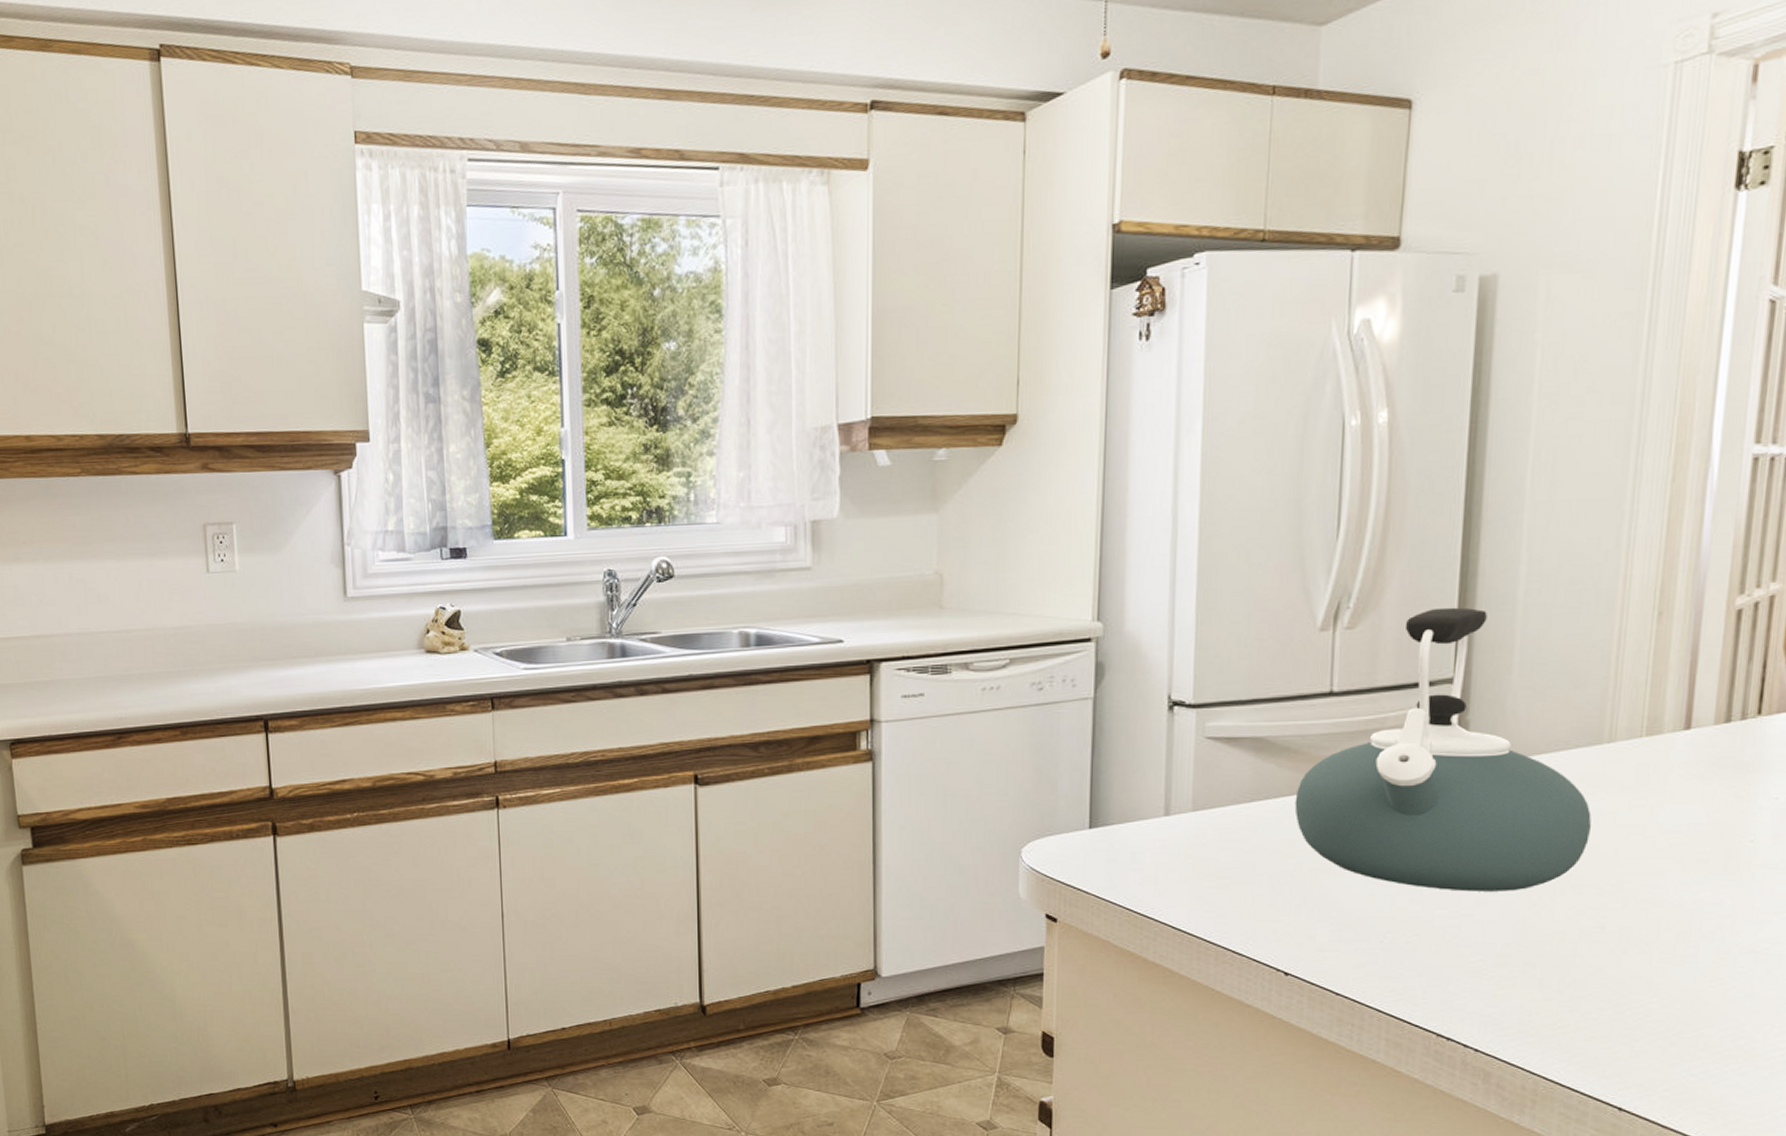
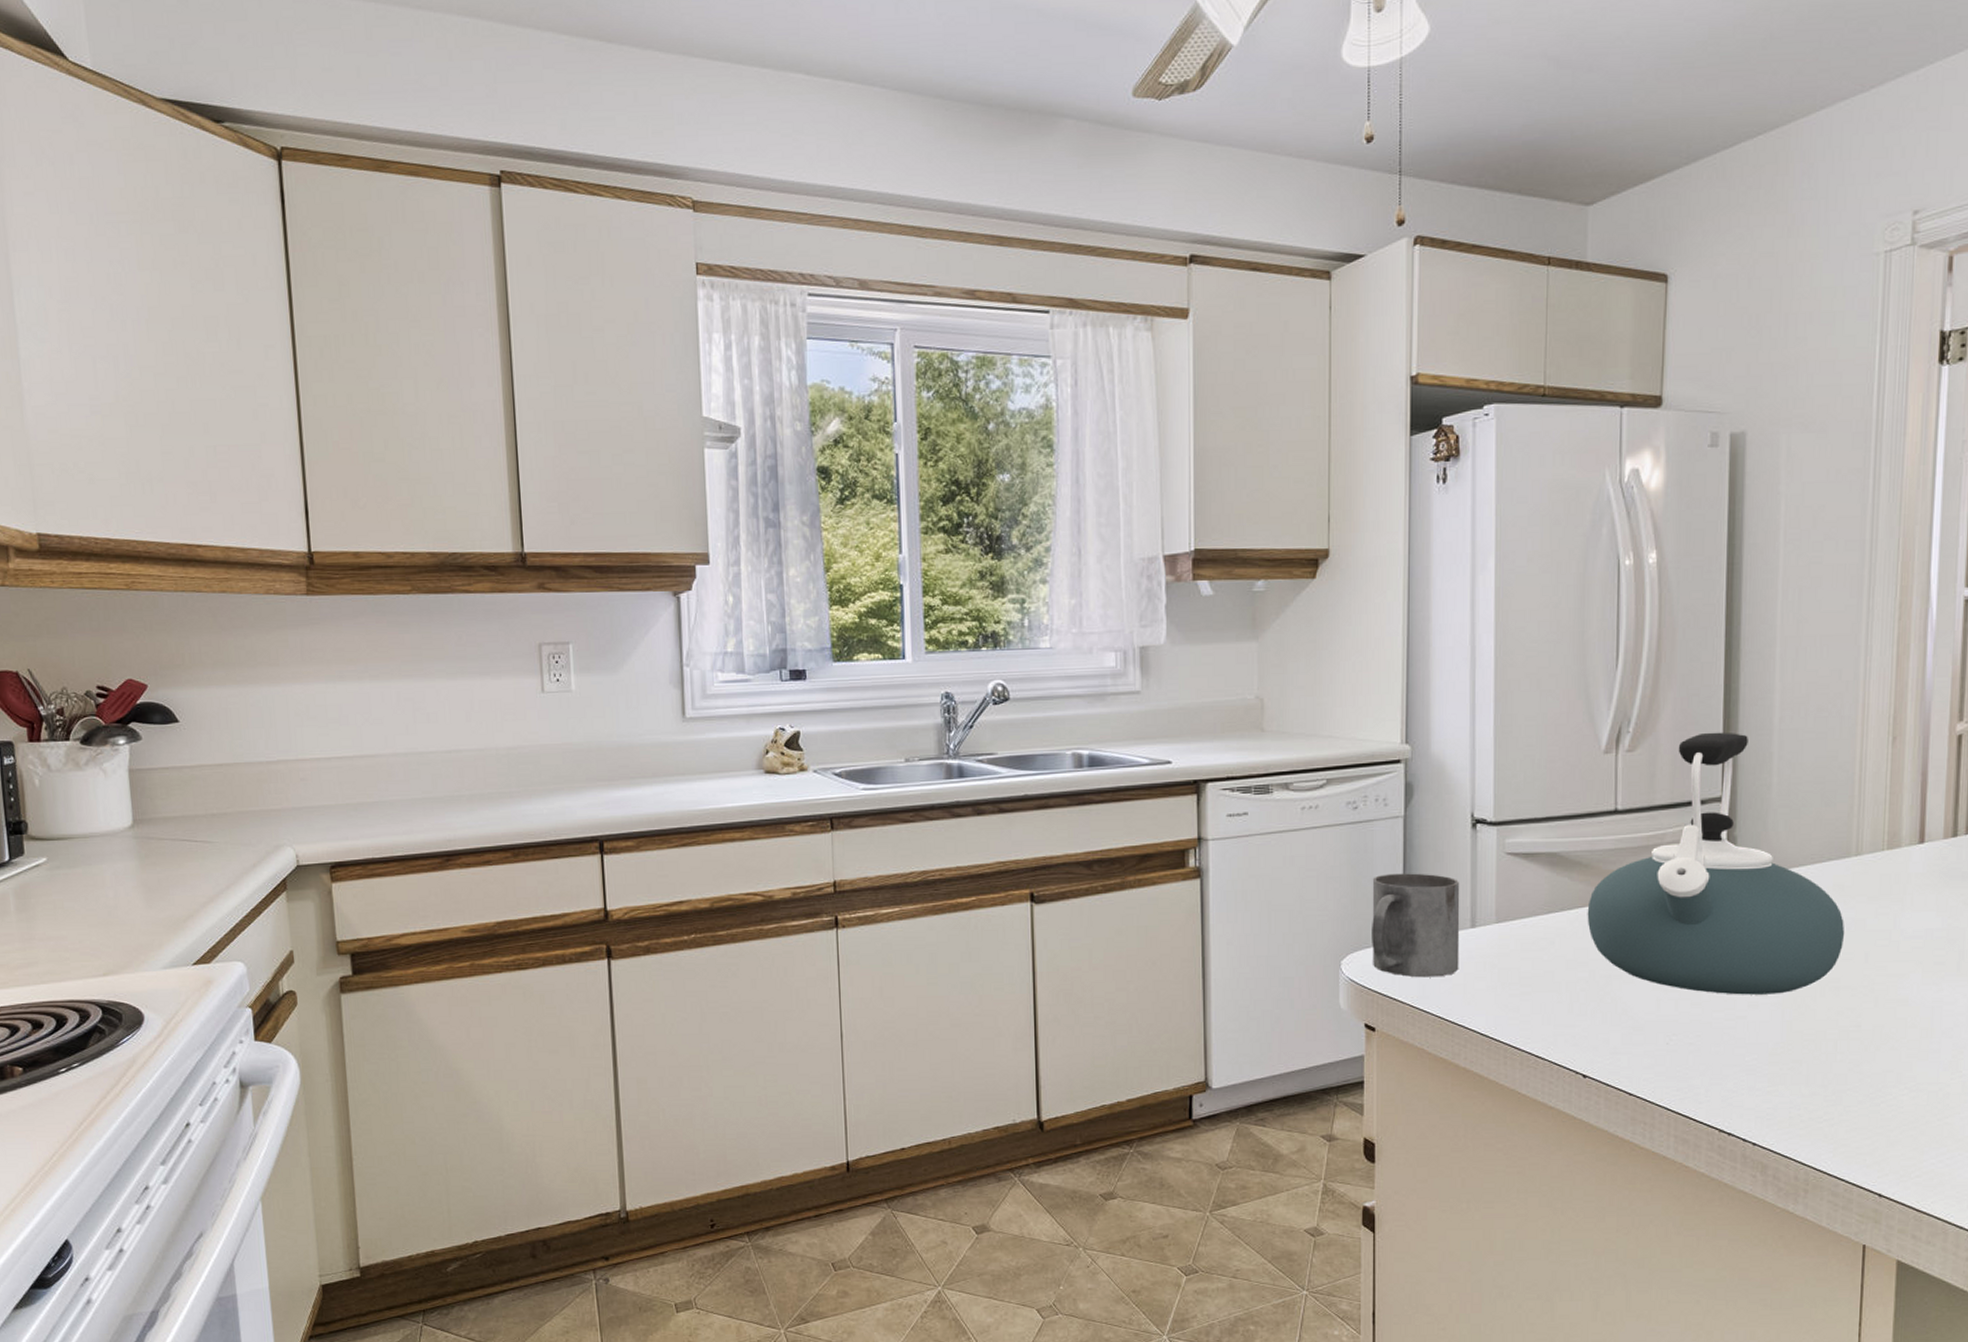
mug: none [1055,758,1154,867] -> present [1372,873,1460,978]

